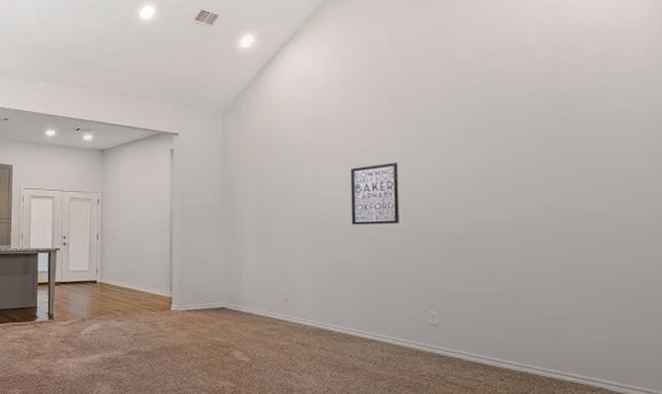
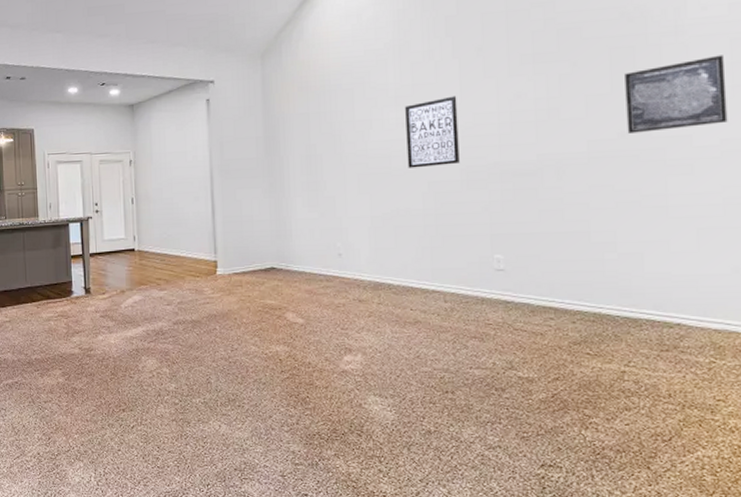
wall art: none [552,143,647,208] -> present [625,55,728,133]

